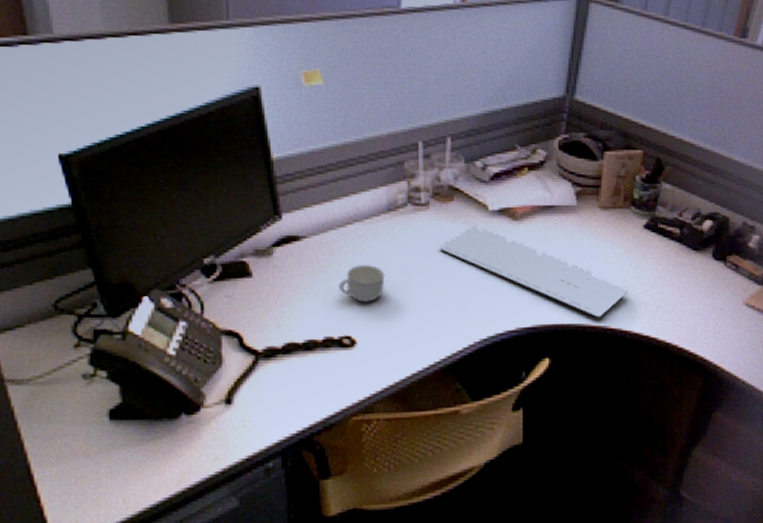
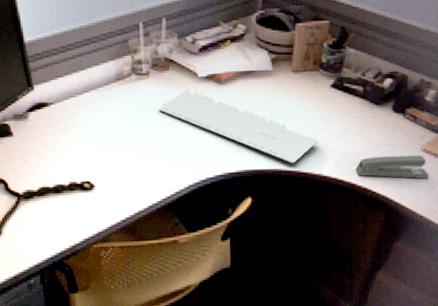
cup: present [339,265,385,303] -> none [79,124,116,155]
stapler: none [671,309,752,338] -> present [356,155,429,179]

